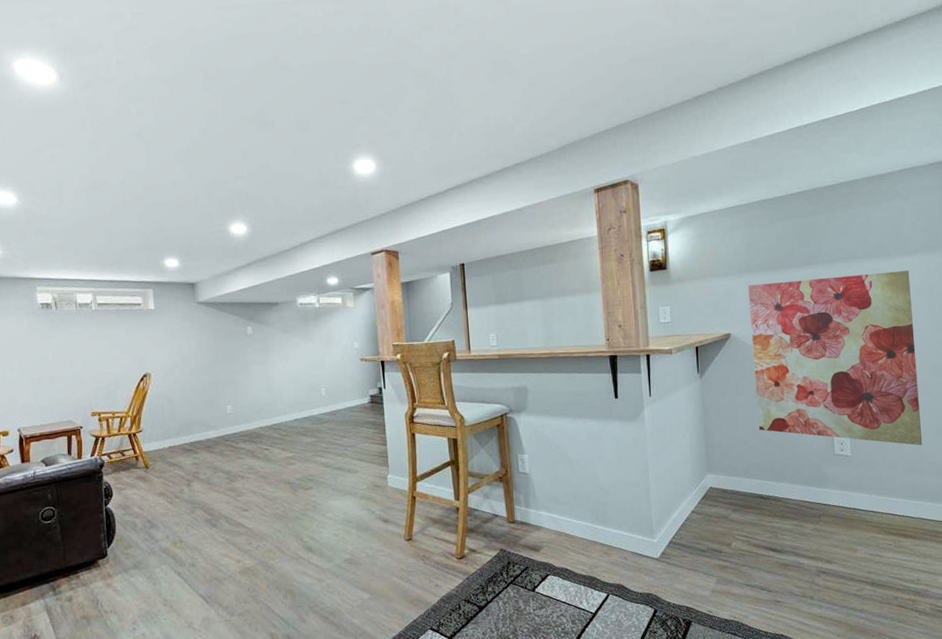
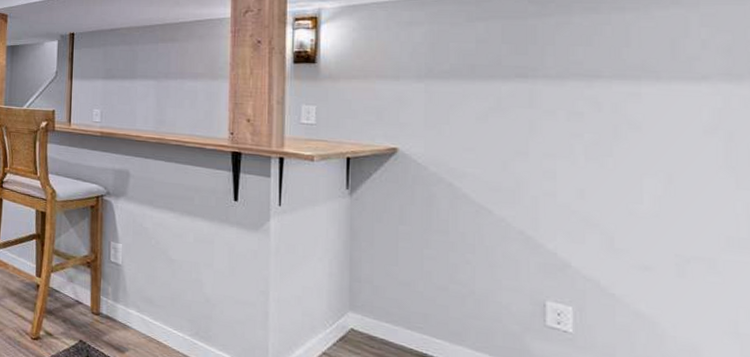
wall art: present [748,270,923,446] -> none [427,93,702,344]

